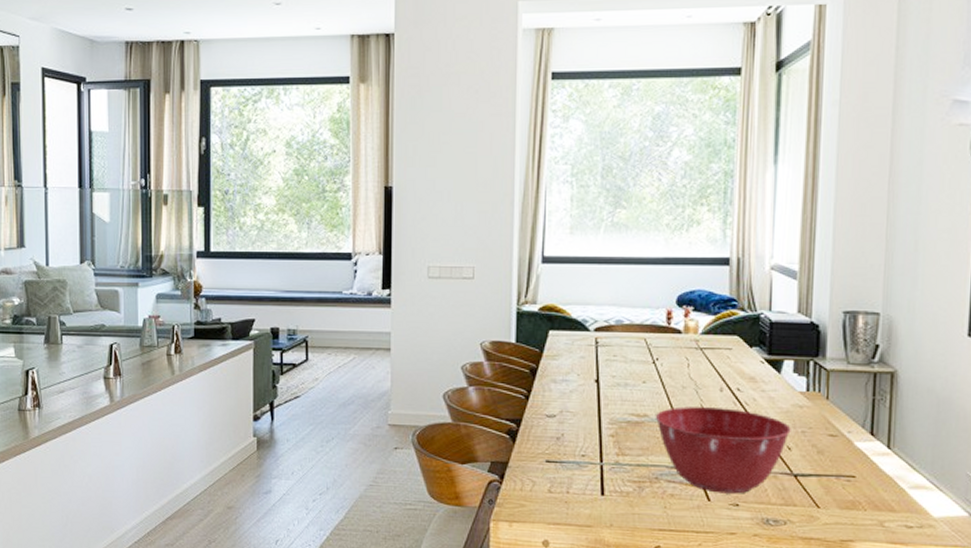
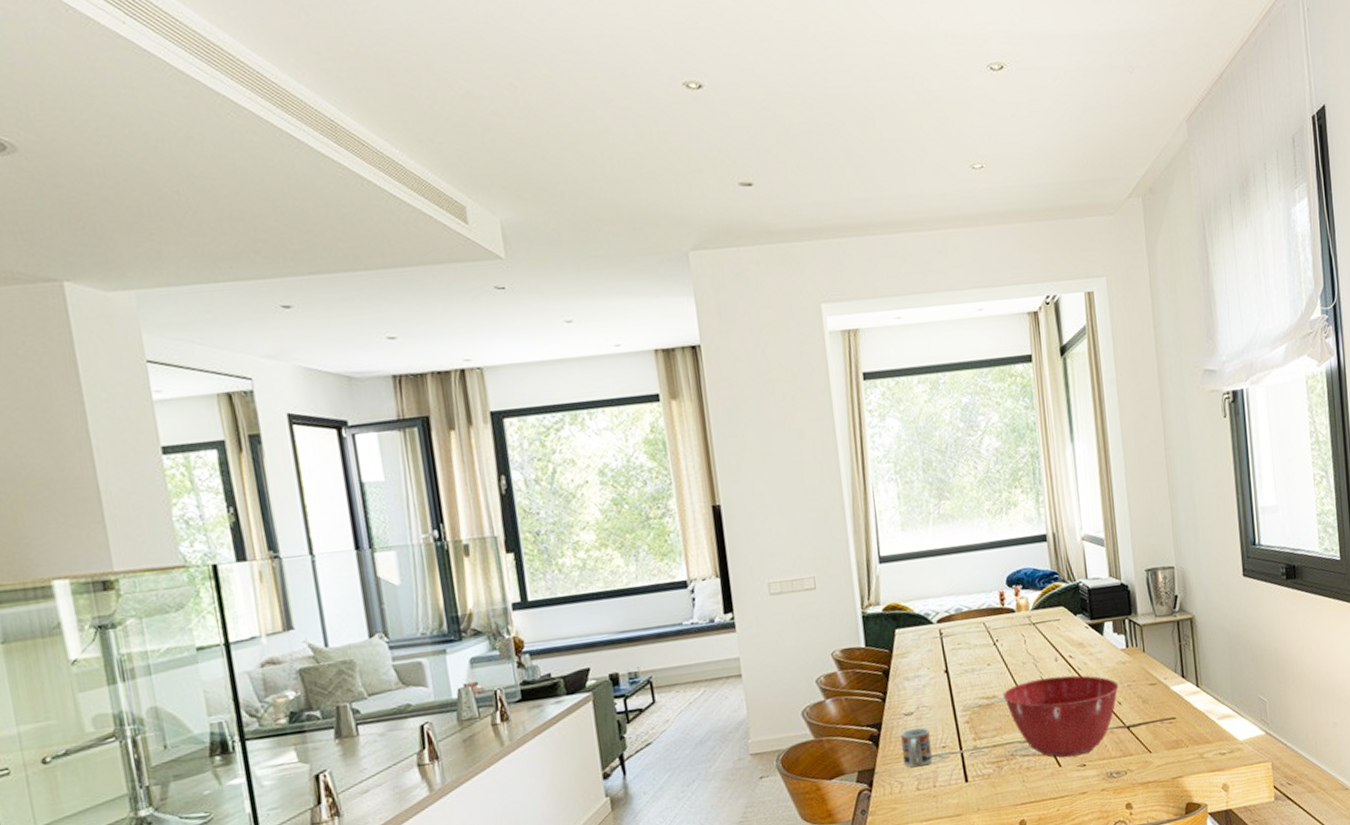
cup: none [539,430,570,470] -> present [901,727,933,768]

